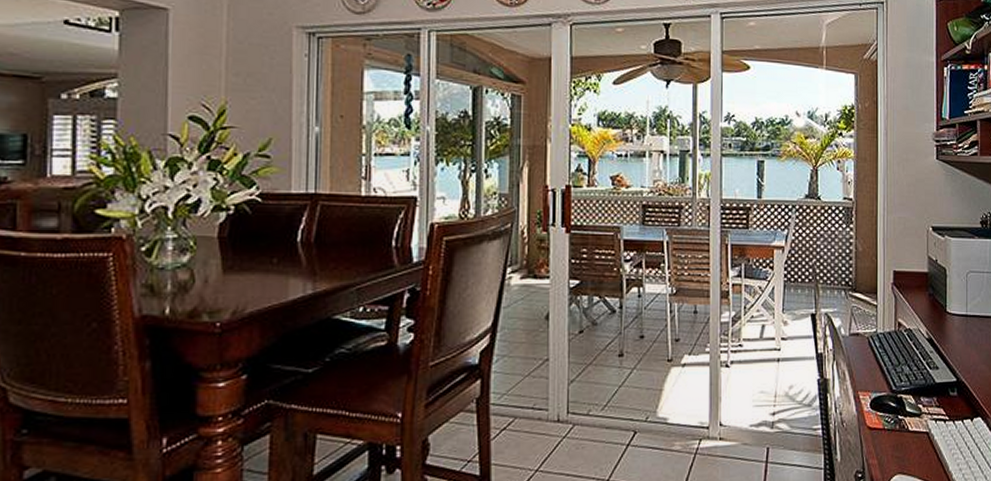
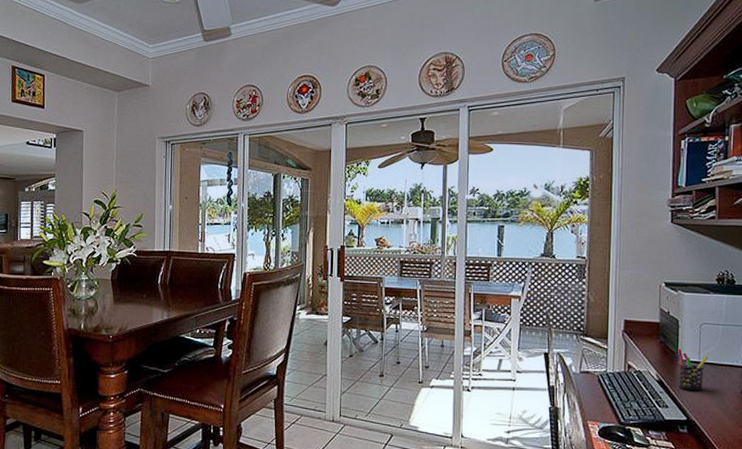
pen holder: none [944,301,975,348] -> present [675,348,709,392]

